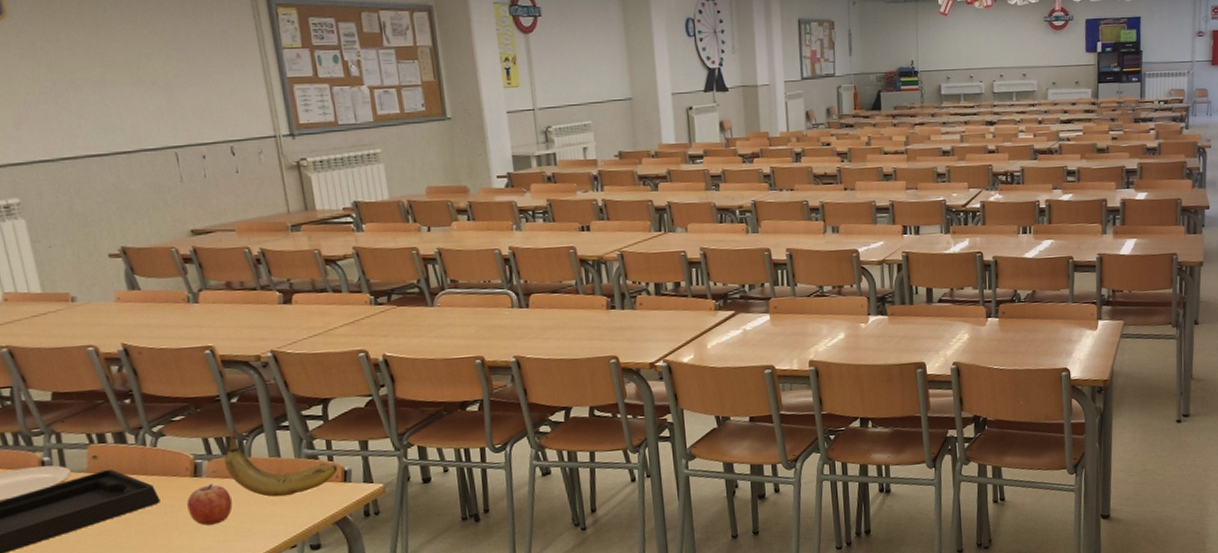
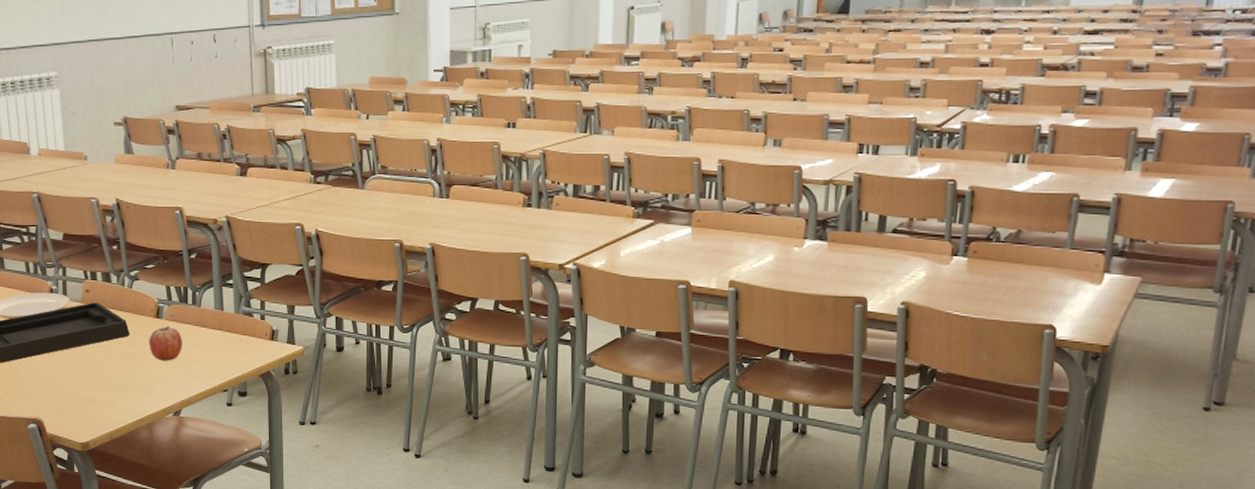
banana: present [224,430,338,497] -> none [181,282,268,346]

